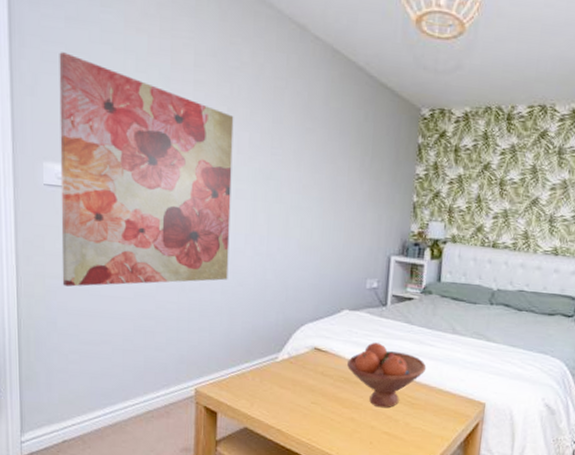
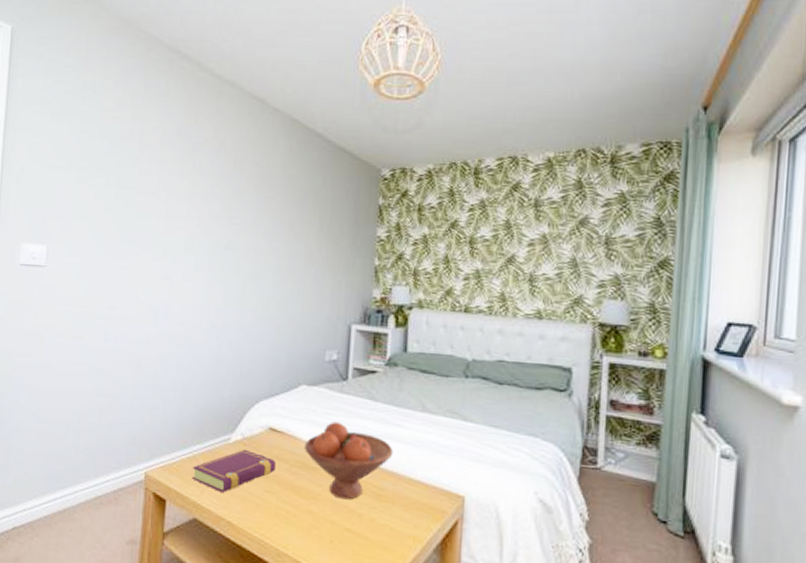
wall art: present [59,52,234,287] -> none [27,143,195,364]
book: none [241,366,320,405] -> present [191,449,276,492]

